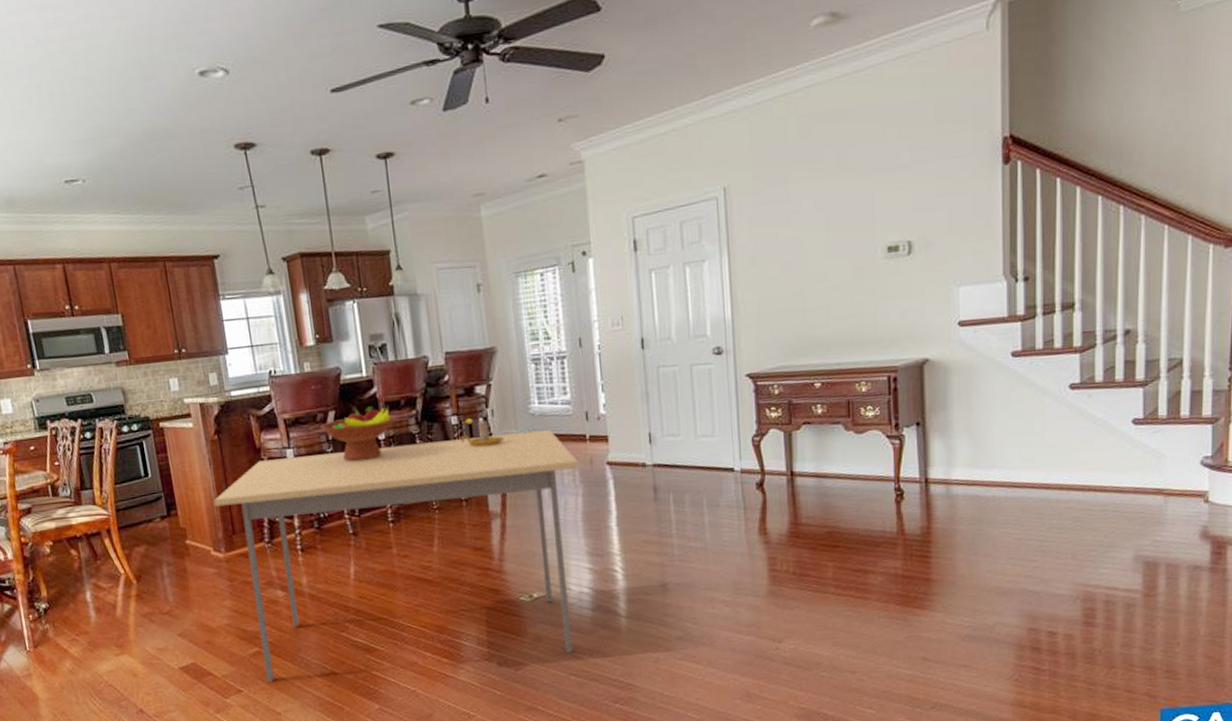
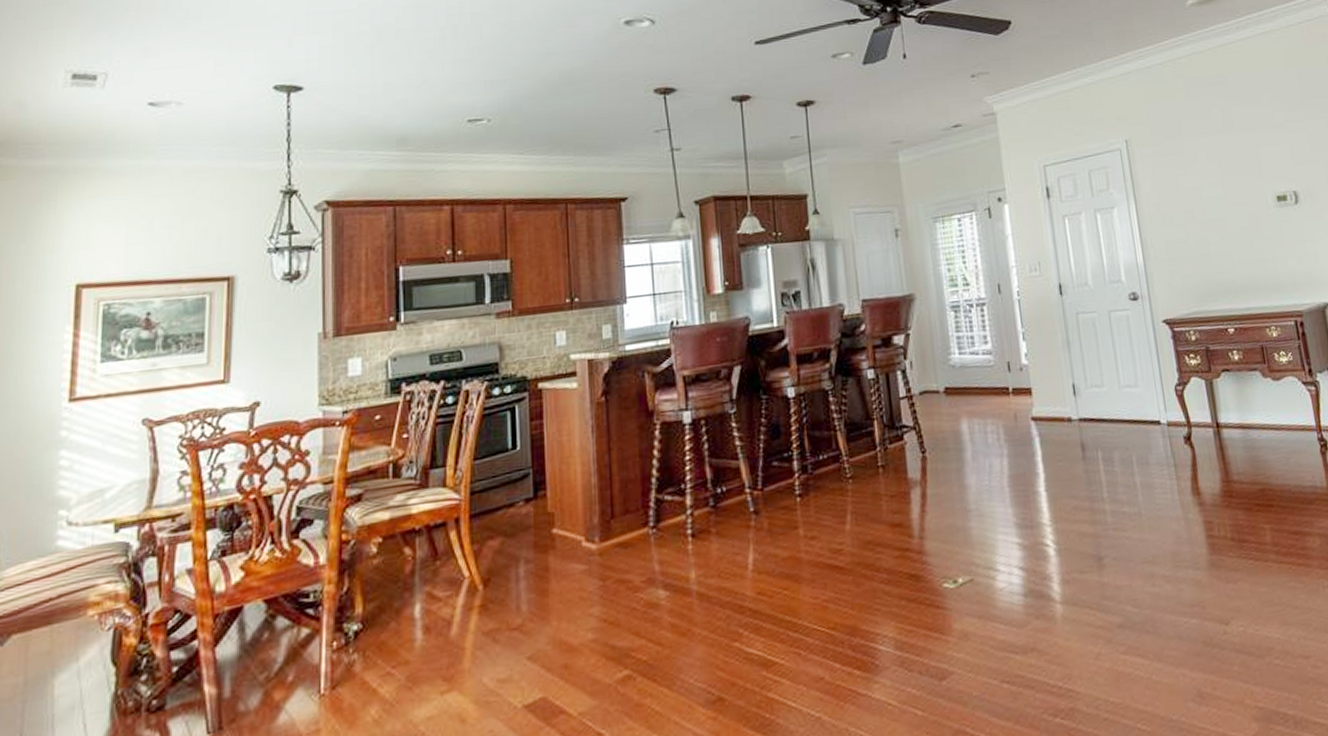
dining table: present [214,429,579,682] -> none [593,382,1005,719]
fruit bowl: present [320,404,396,461] -> none [724,357,808,424]
candle holder: present [460,418,504,447] -> none [877,372,924,404]

